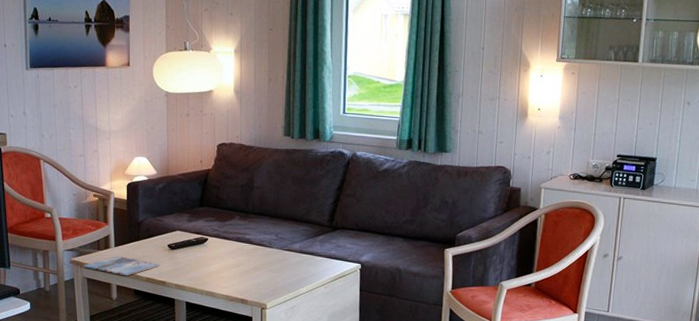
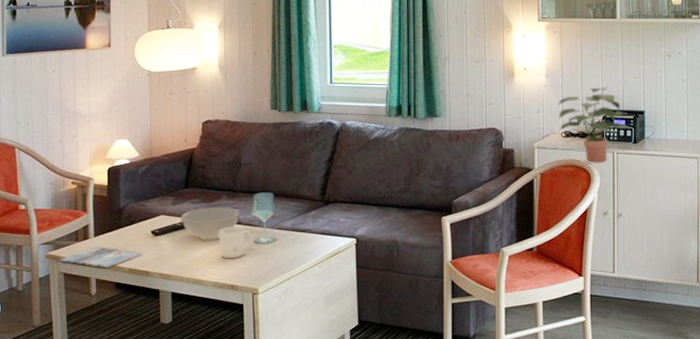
decorative bowl: none [195,226,252,258] -> present [180,206,241,241]
mug: none [230,246,264,276] -> present [218,227,254,259]
wine glass: none [262,215,287,264] -> present [251,192,277,244]
potted plant: none [568,132,641,207] -> present [558,87,632,164]

